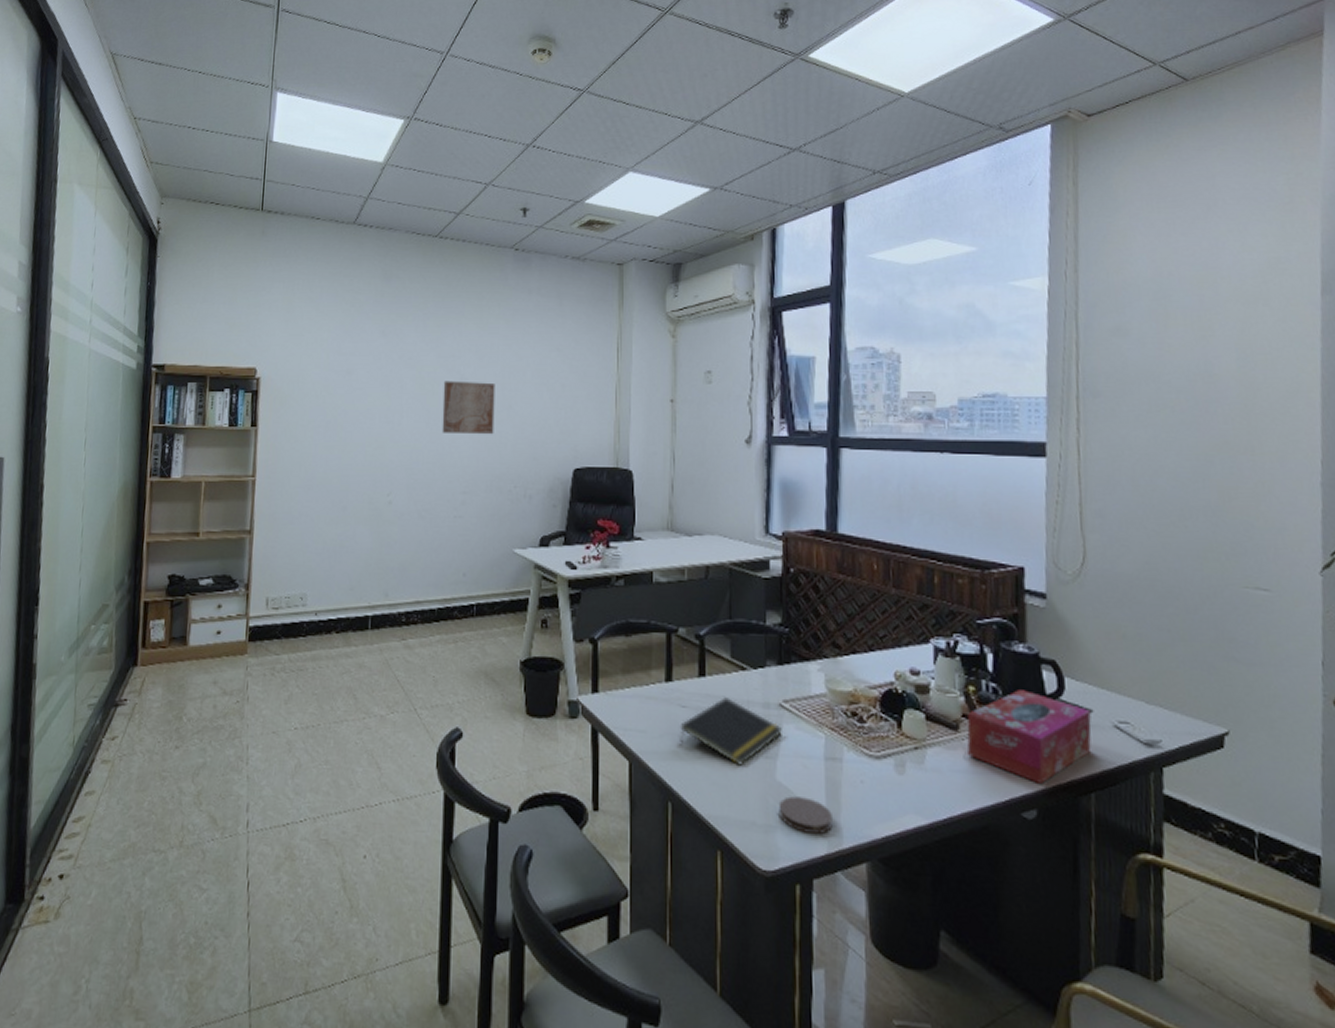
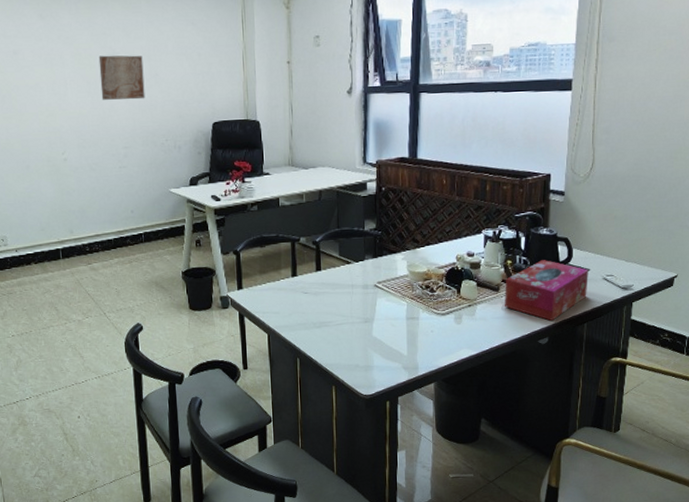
notepad: present [680,696,782,766] -> none [303,283,377,329]
coaster: present [778,796,833,834] -> none [374,345,412,368]

